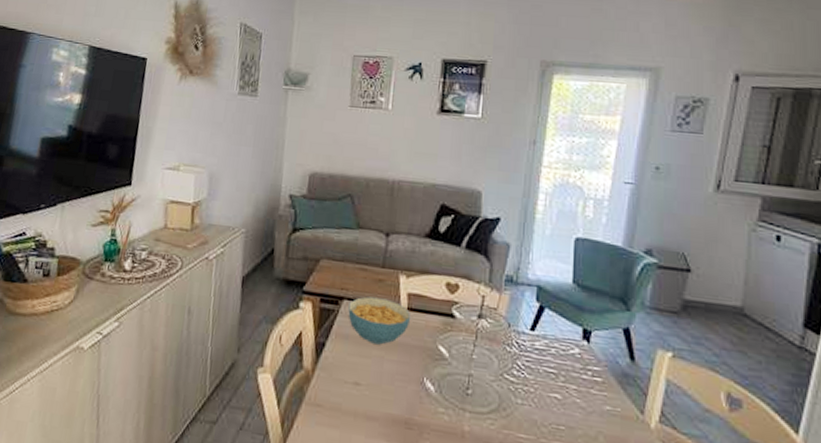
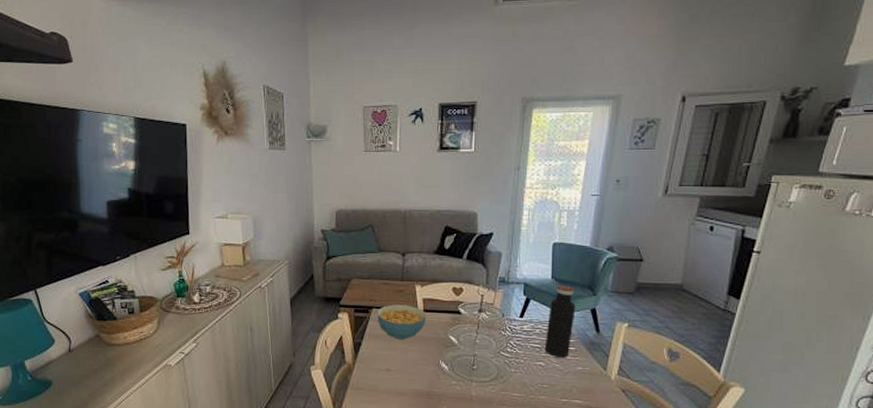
water bottle: none [561,292,604,391] -> present [544,285,576,357]

